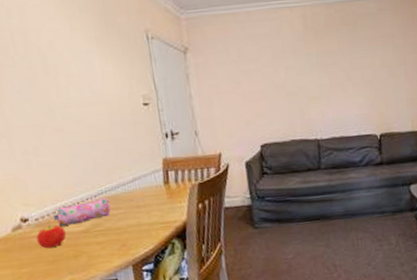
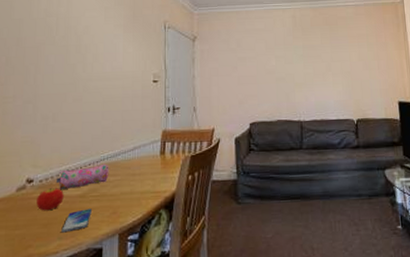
smartphone: none [70,243,100,268] -> present [61,208,92,233]

